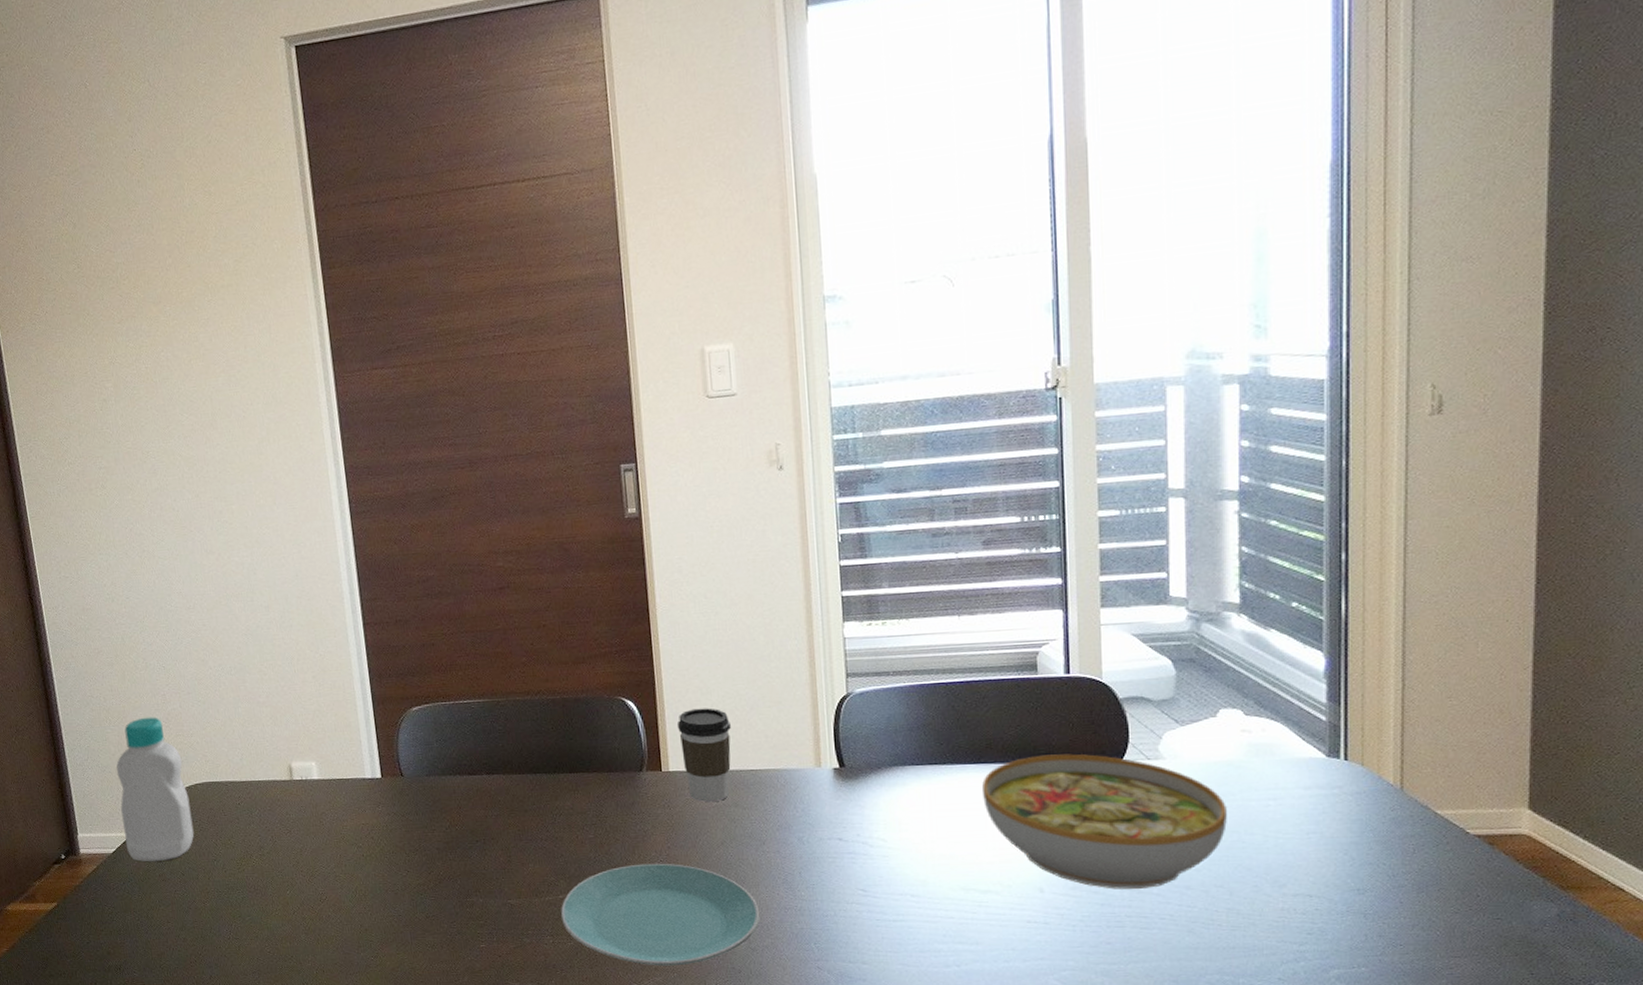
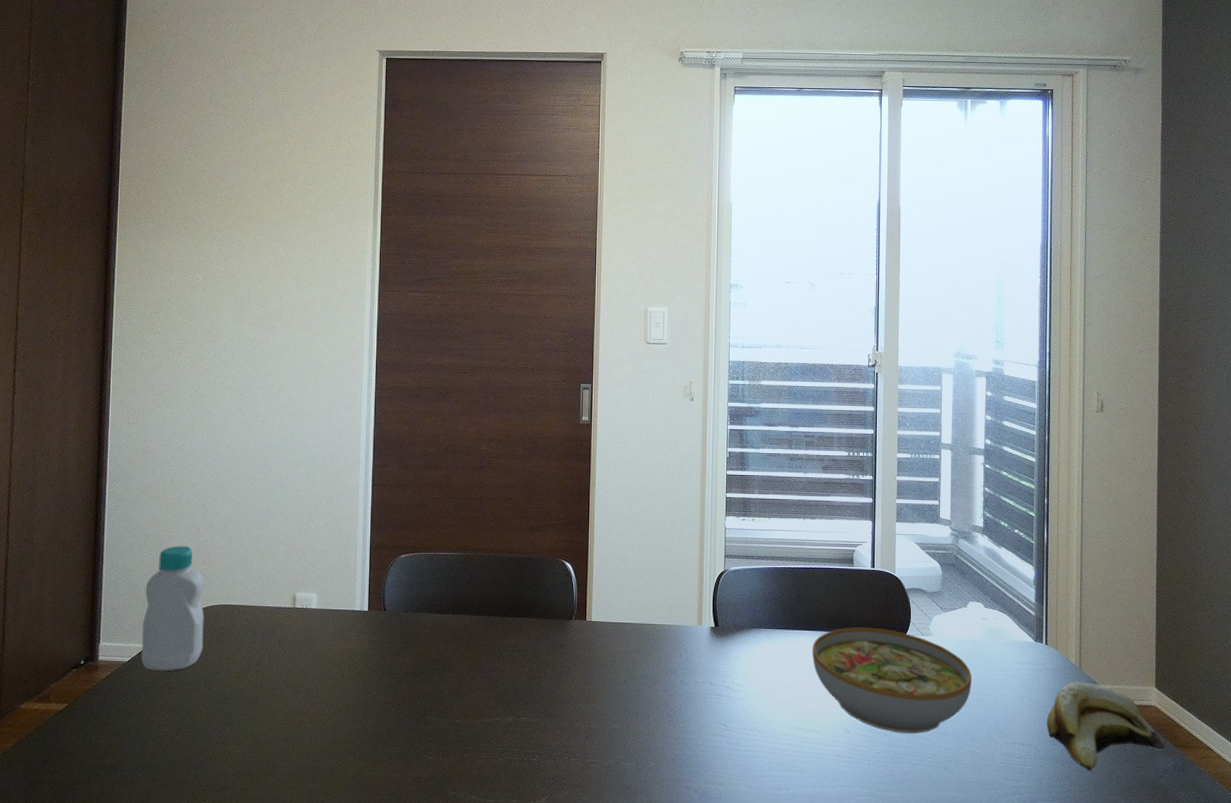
plate: present [560,863,760,966] -> none [495,695,648,782]
coffee cup: present [677,708,731,803] -> none [601,573,640,648]
banana: none [1347,808,1544,927] -> present [1046,682,1165,771]

